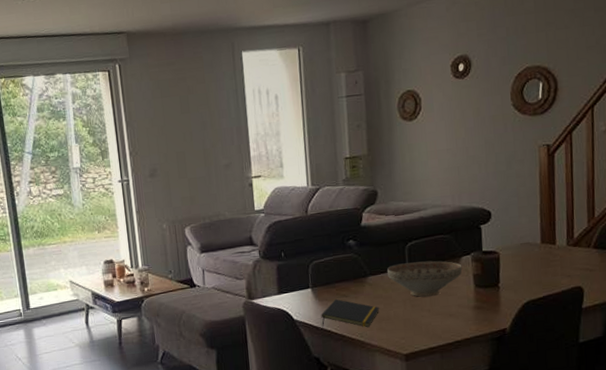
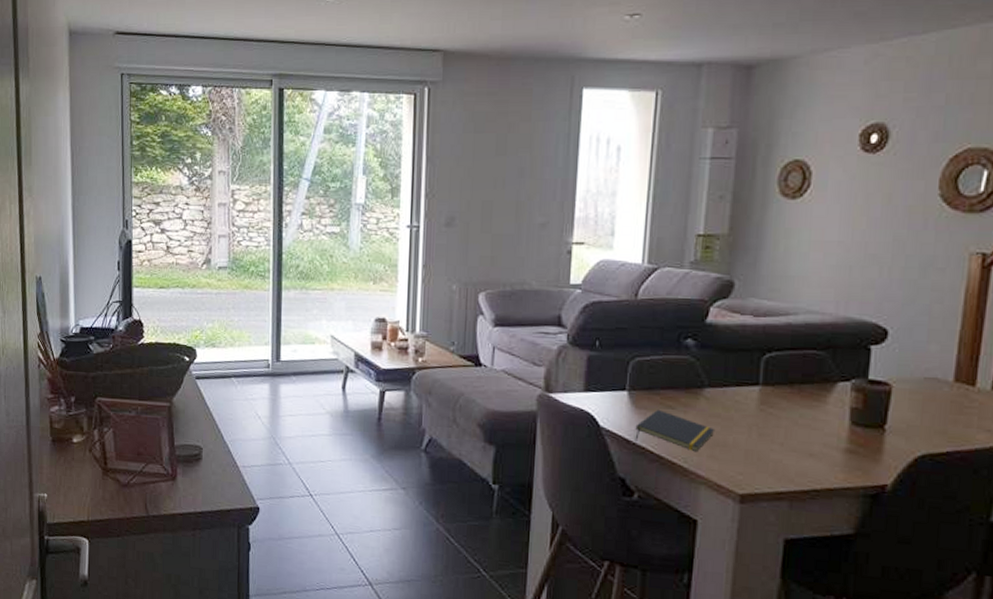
decorative bowl: present [387,260,463,297] -> none [732,378,837,426]

